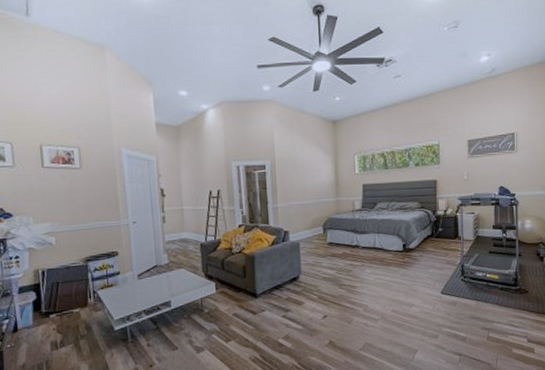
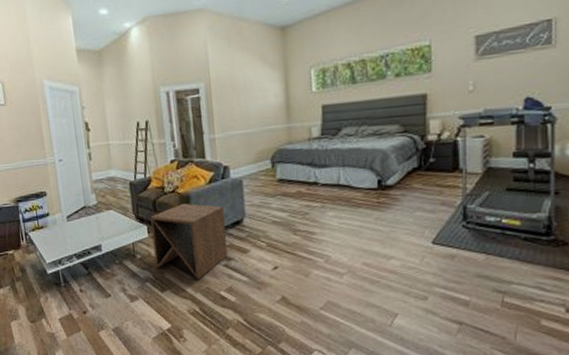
side table: none [218,263,285,329] -> present [150,203,227,279]

